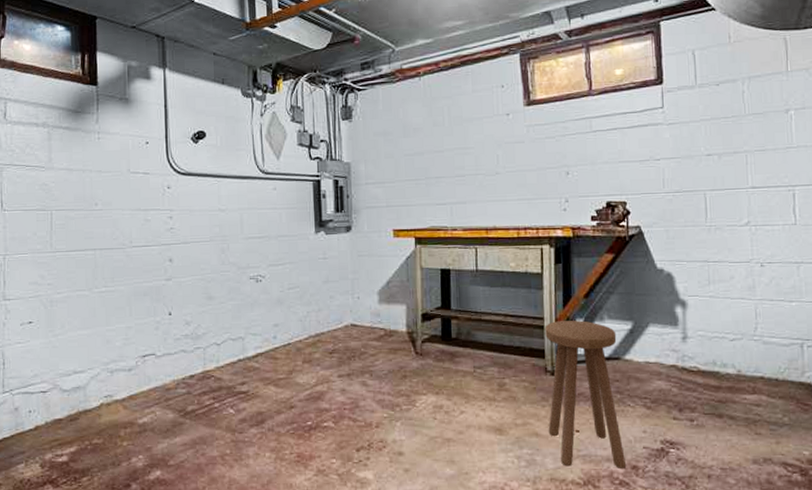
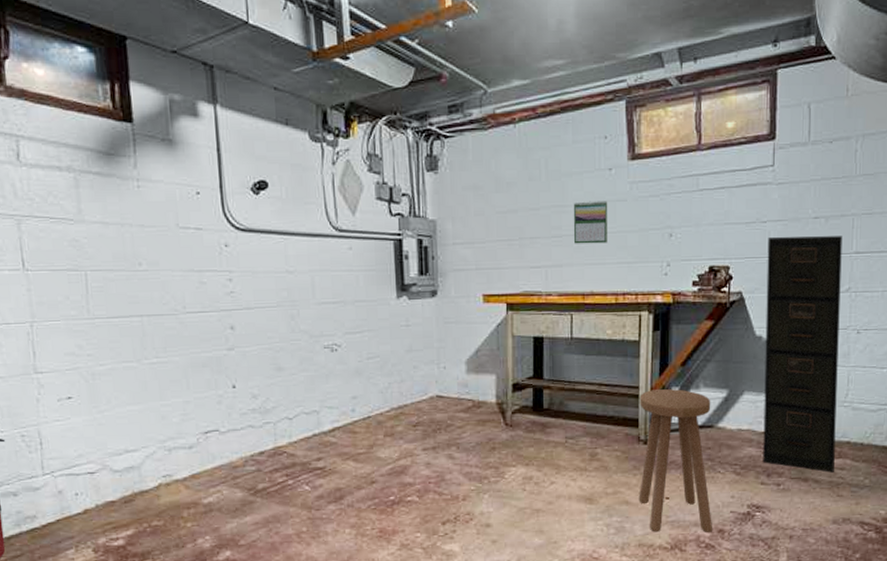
calendar: none [475,143,509,183] -> present [573,201,608,244]
filing cabinet: none [662,172,750,409] -> present [763,236,842,473]

